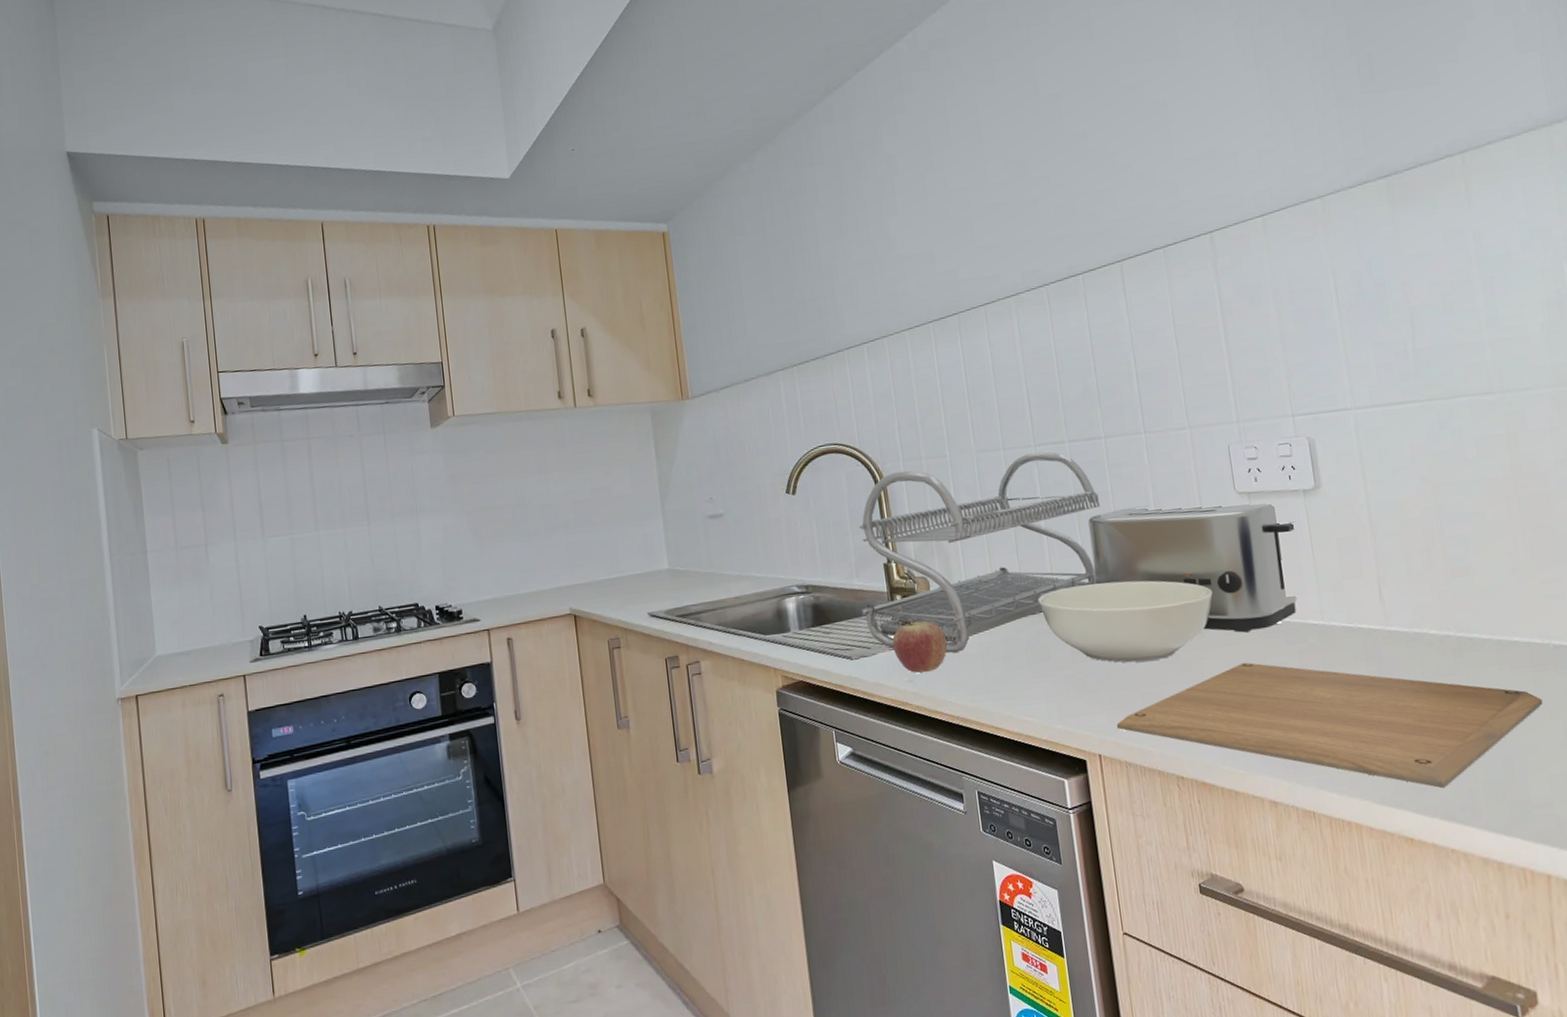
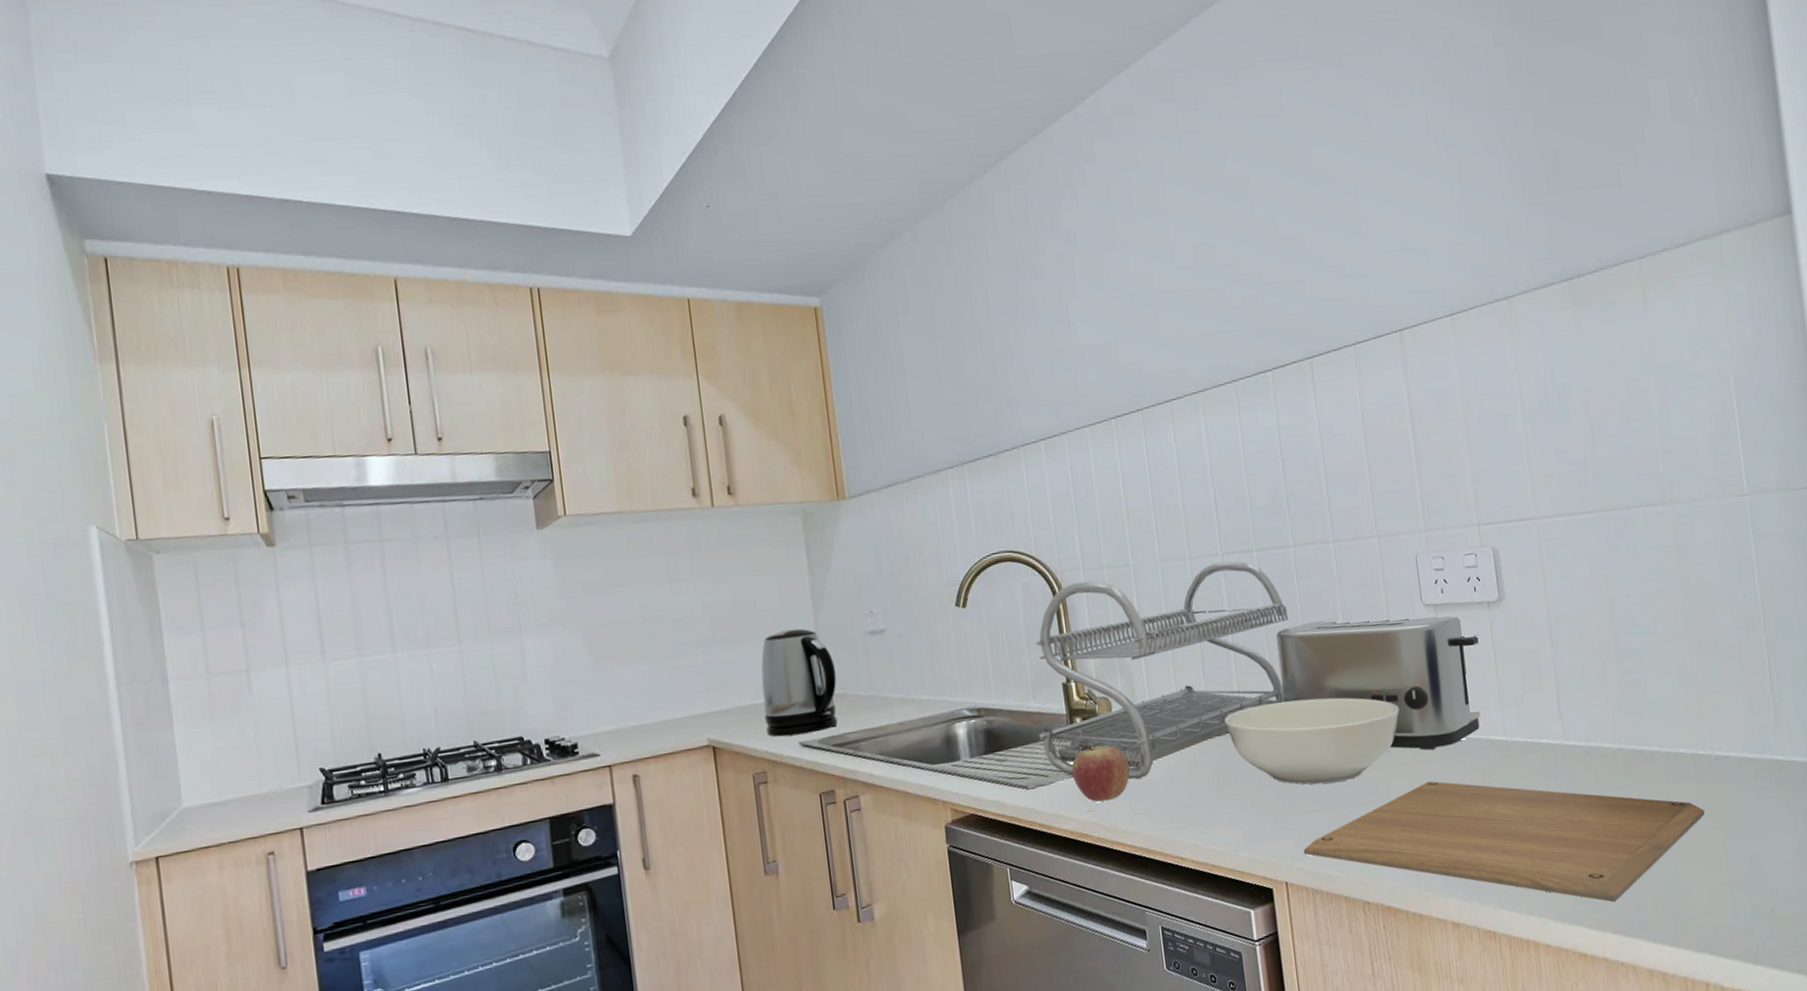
kettle: none [615,512,682,608] -> present [761,628,838,737]

